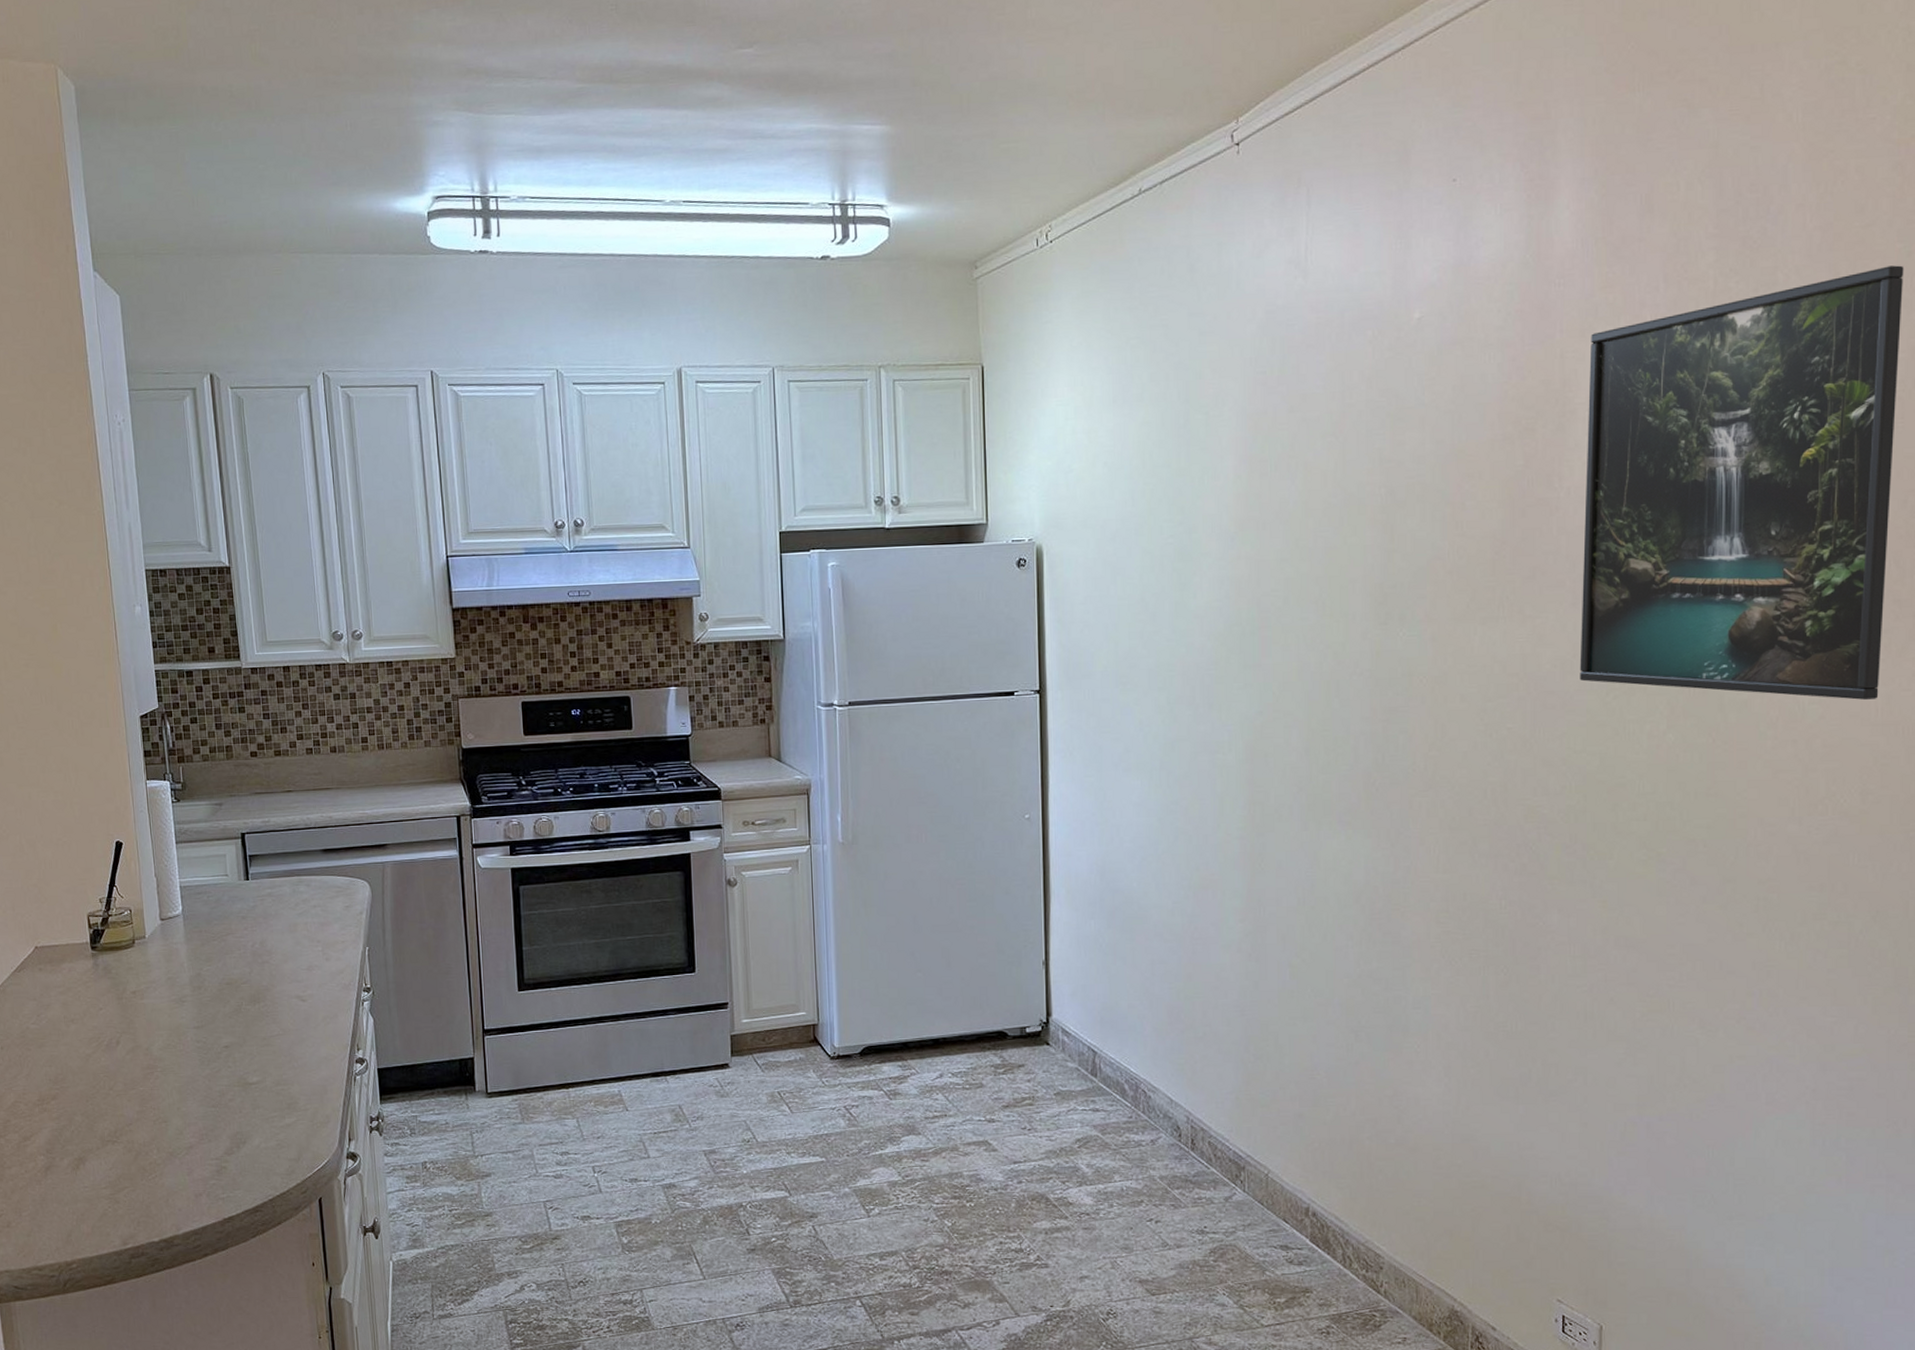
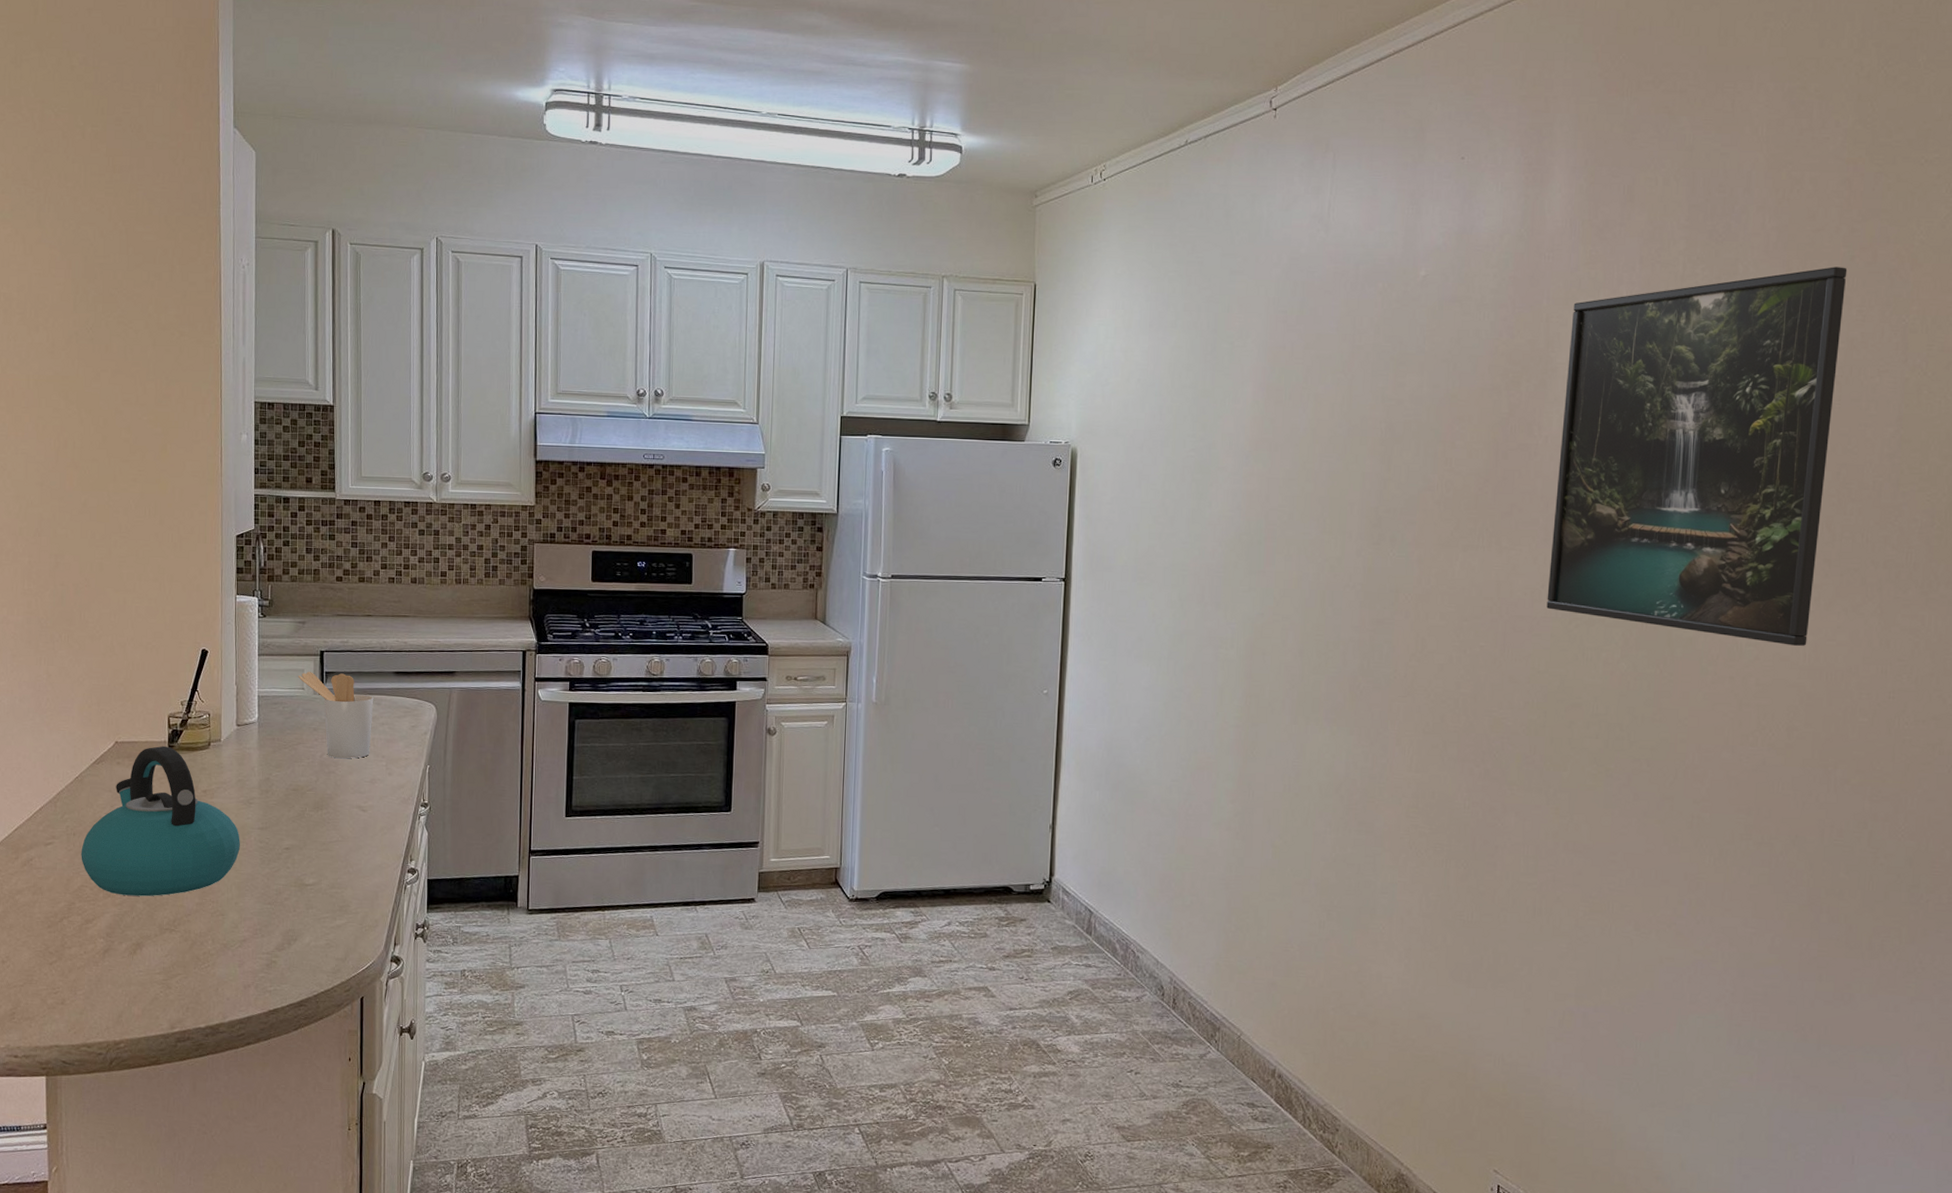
kettle: none [11,947,177,1109] -> present [81,745,240,897]
utensil holder: none [220,855,304,947] -> present [298,672,374,759]

